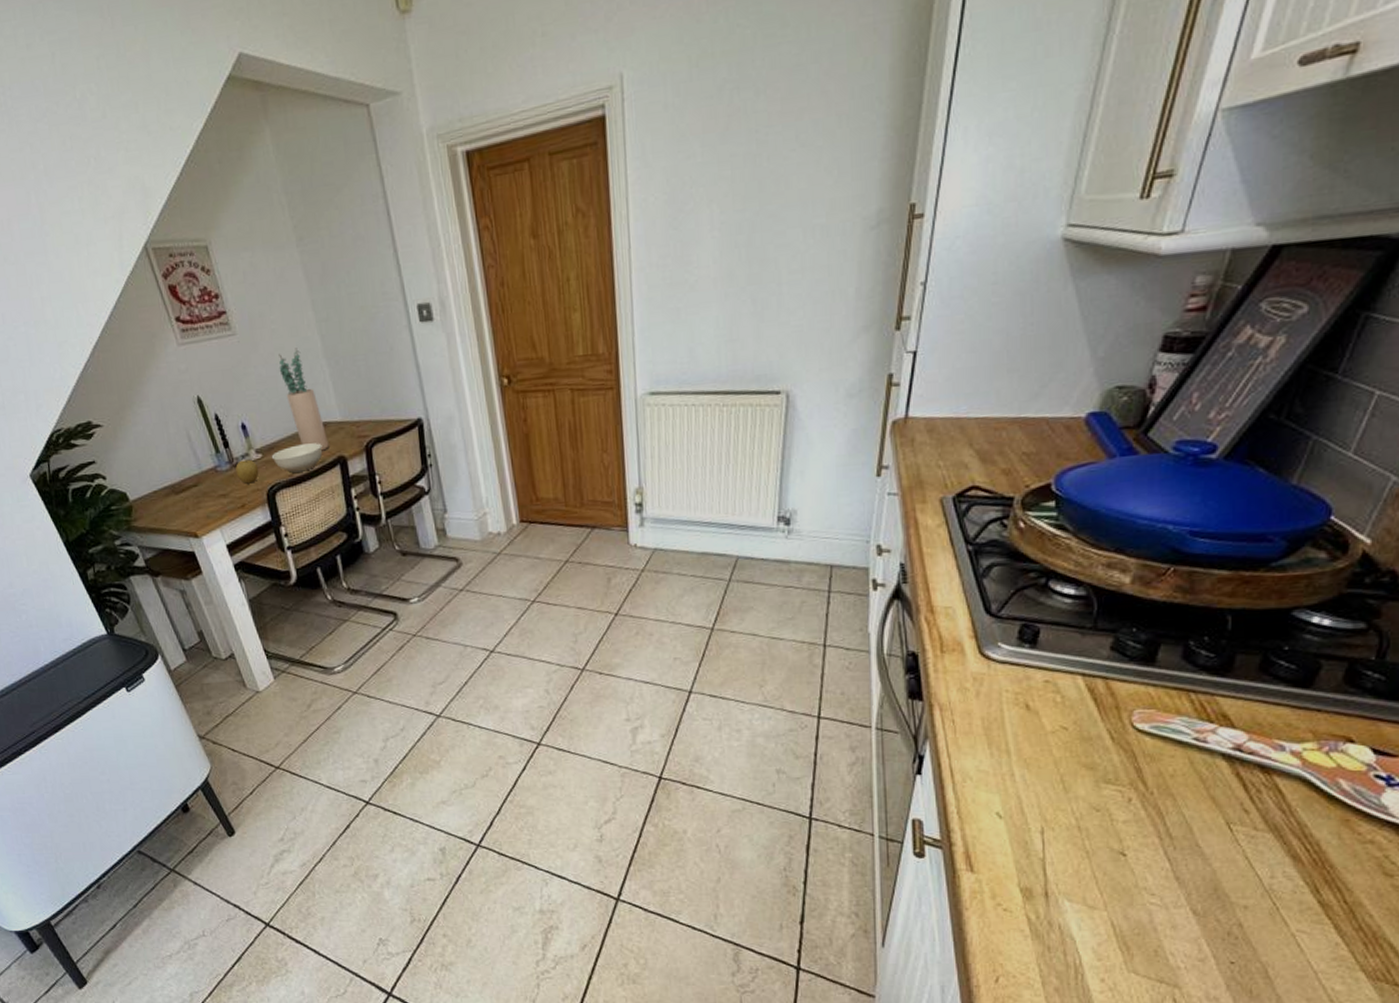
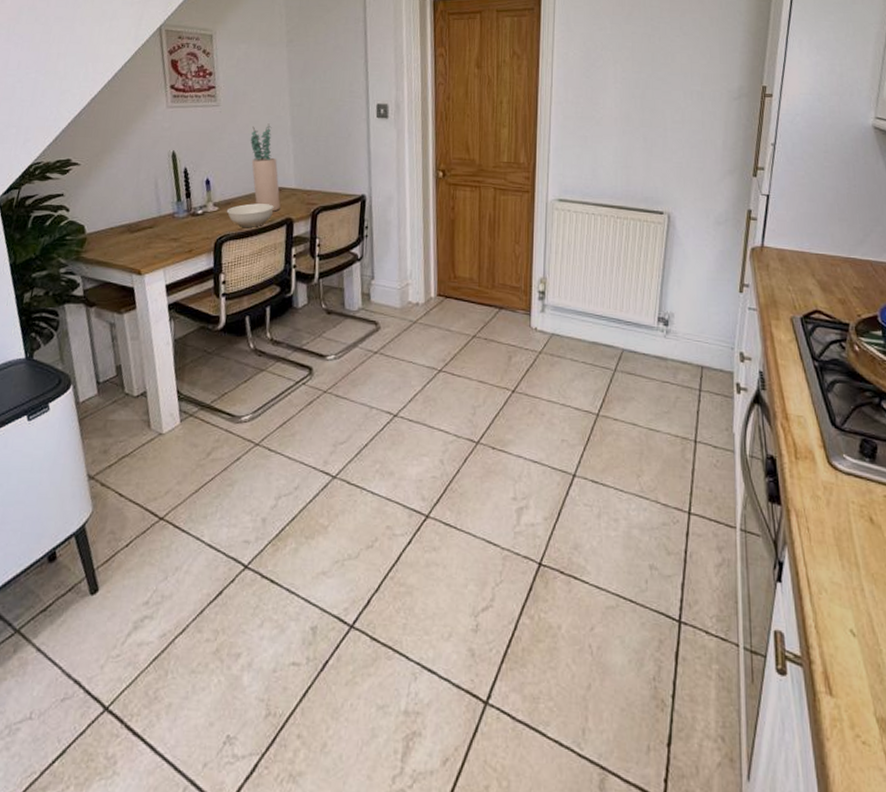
fruit: present [235,459,259,484] -> none [191,210,213,232]

